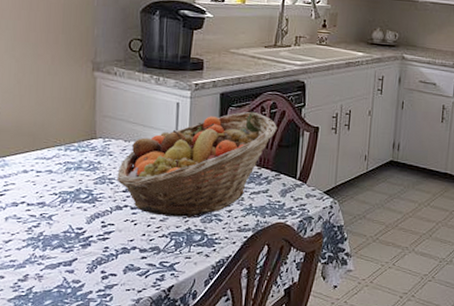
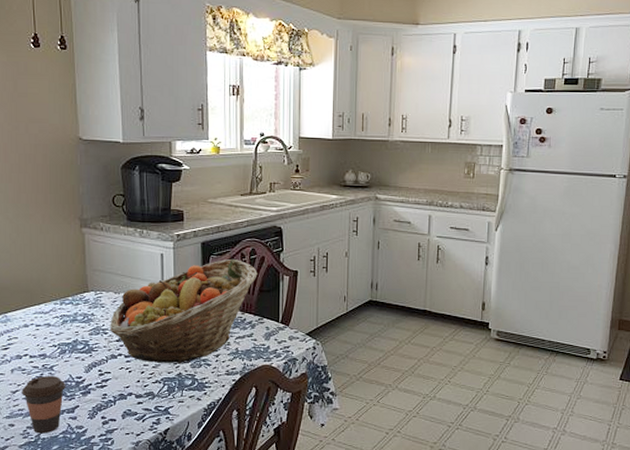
coffee cup: none [15,225,65,288] -> present [22,375,67,434]

